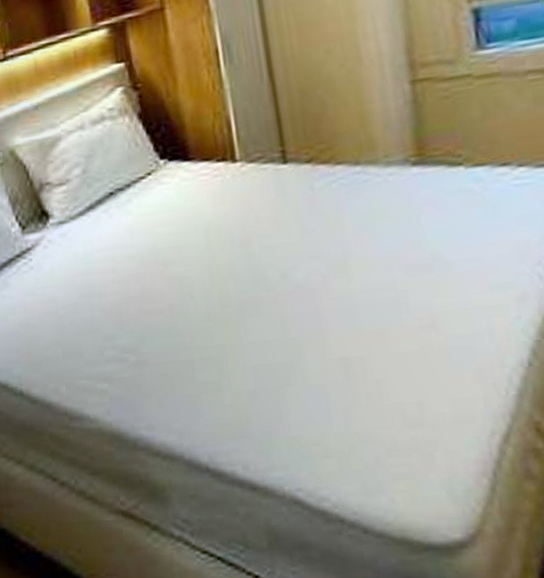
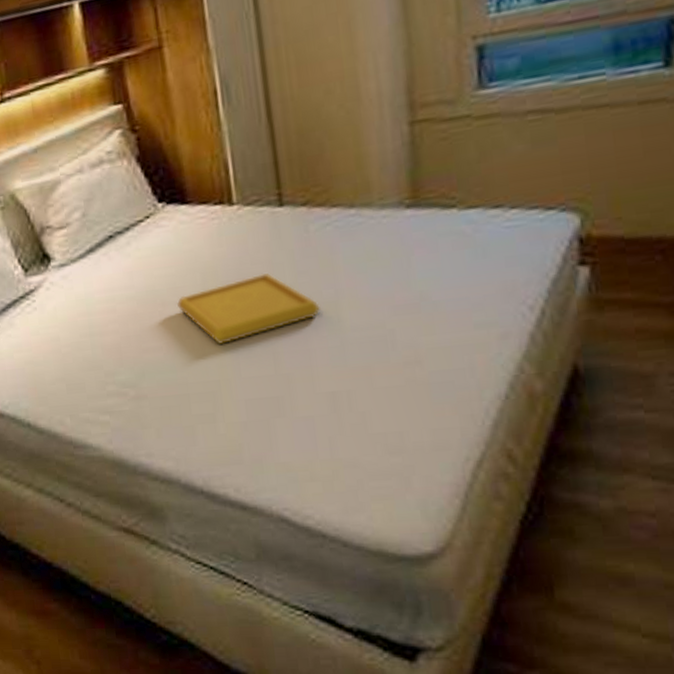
serving tray: none [180,232,330,306] -> present [177,273,322,344]

